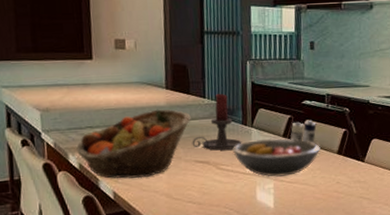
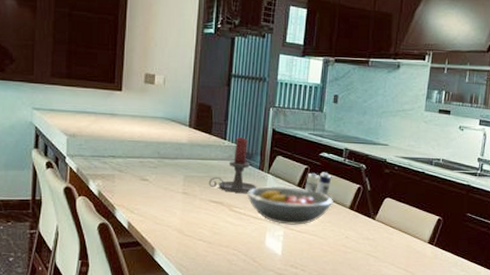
fruit basket: present [76,109,191,179] -> none [98,146,210,212]

